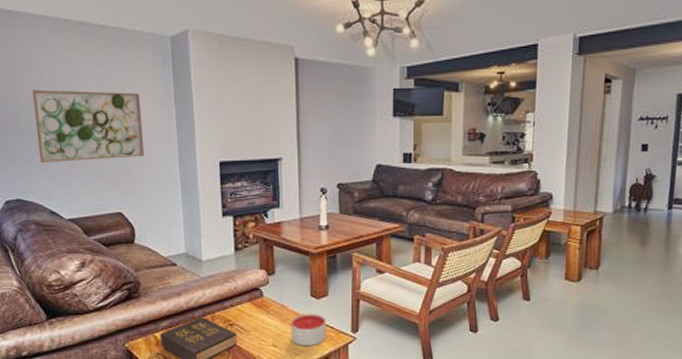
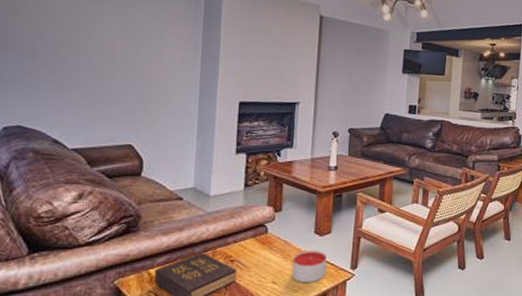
wall art: present [32,90,145,162] -> none [50,20,168,93]

